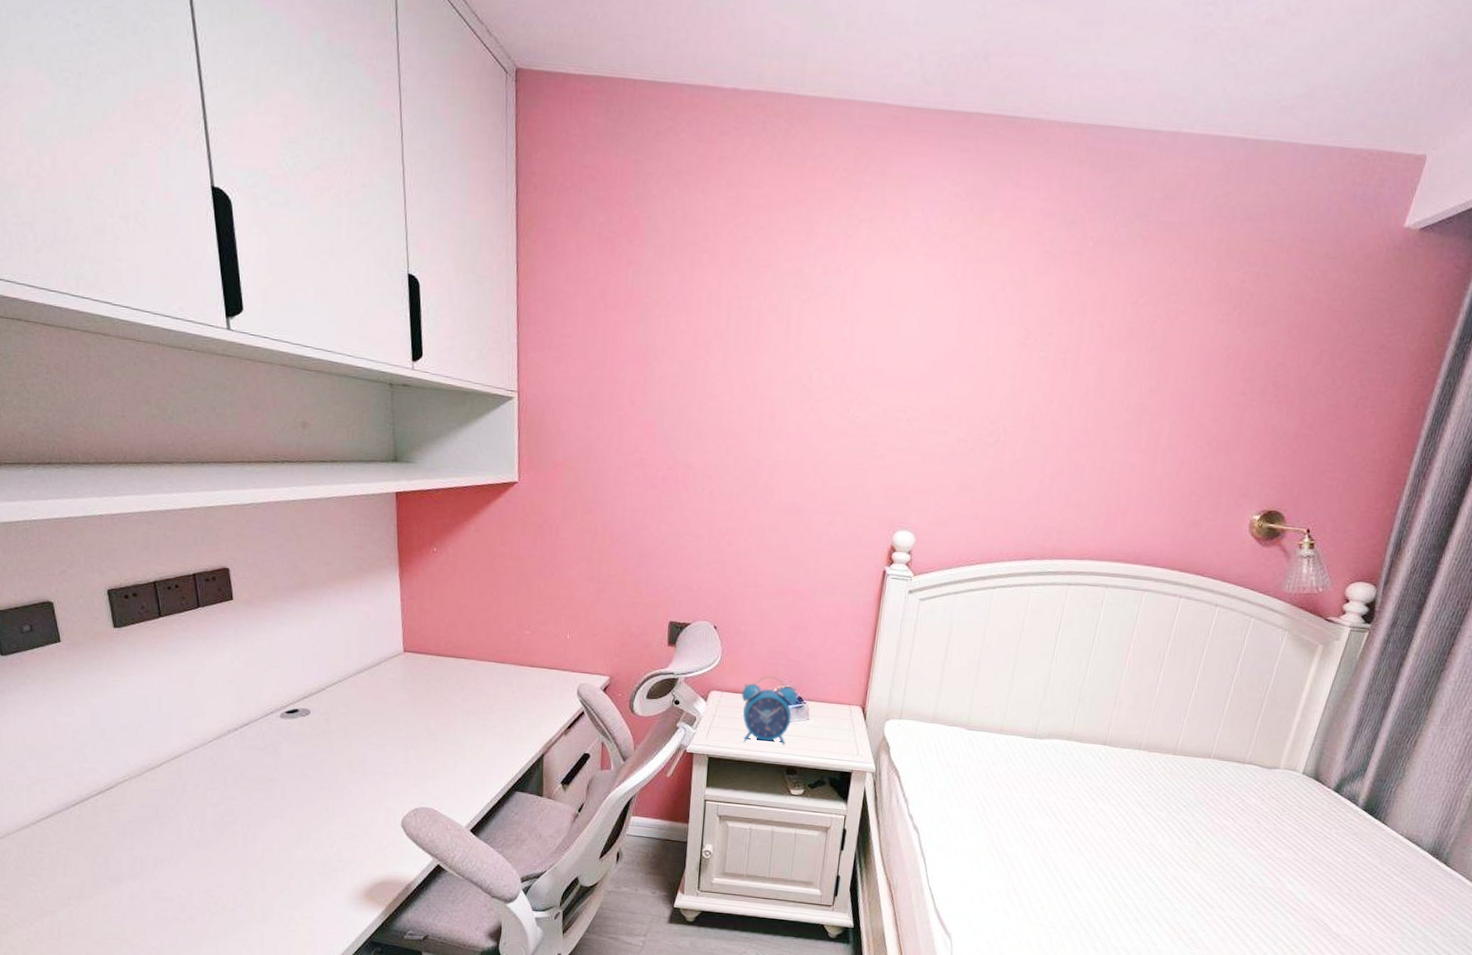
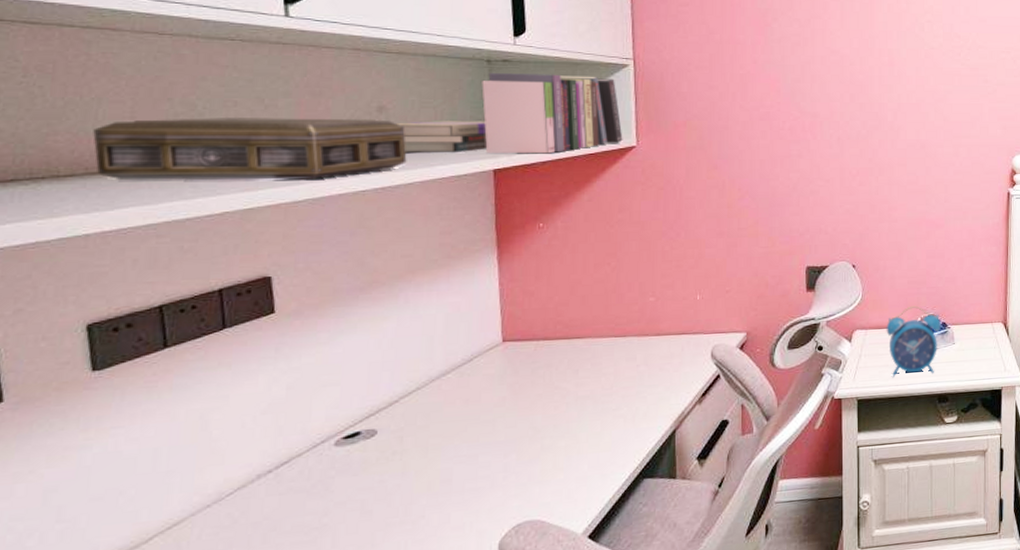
decorative box: none [98,419,326,486] -> present [93,118,407,181]
books: none [317,439,391,473] -> present [396,121,488,154]
books: none [385,397,507,482] -> present [482,73,623,154]

